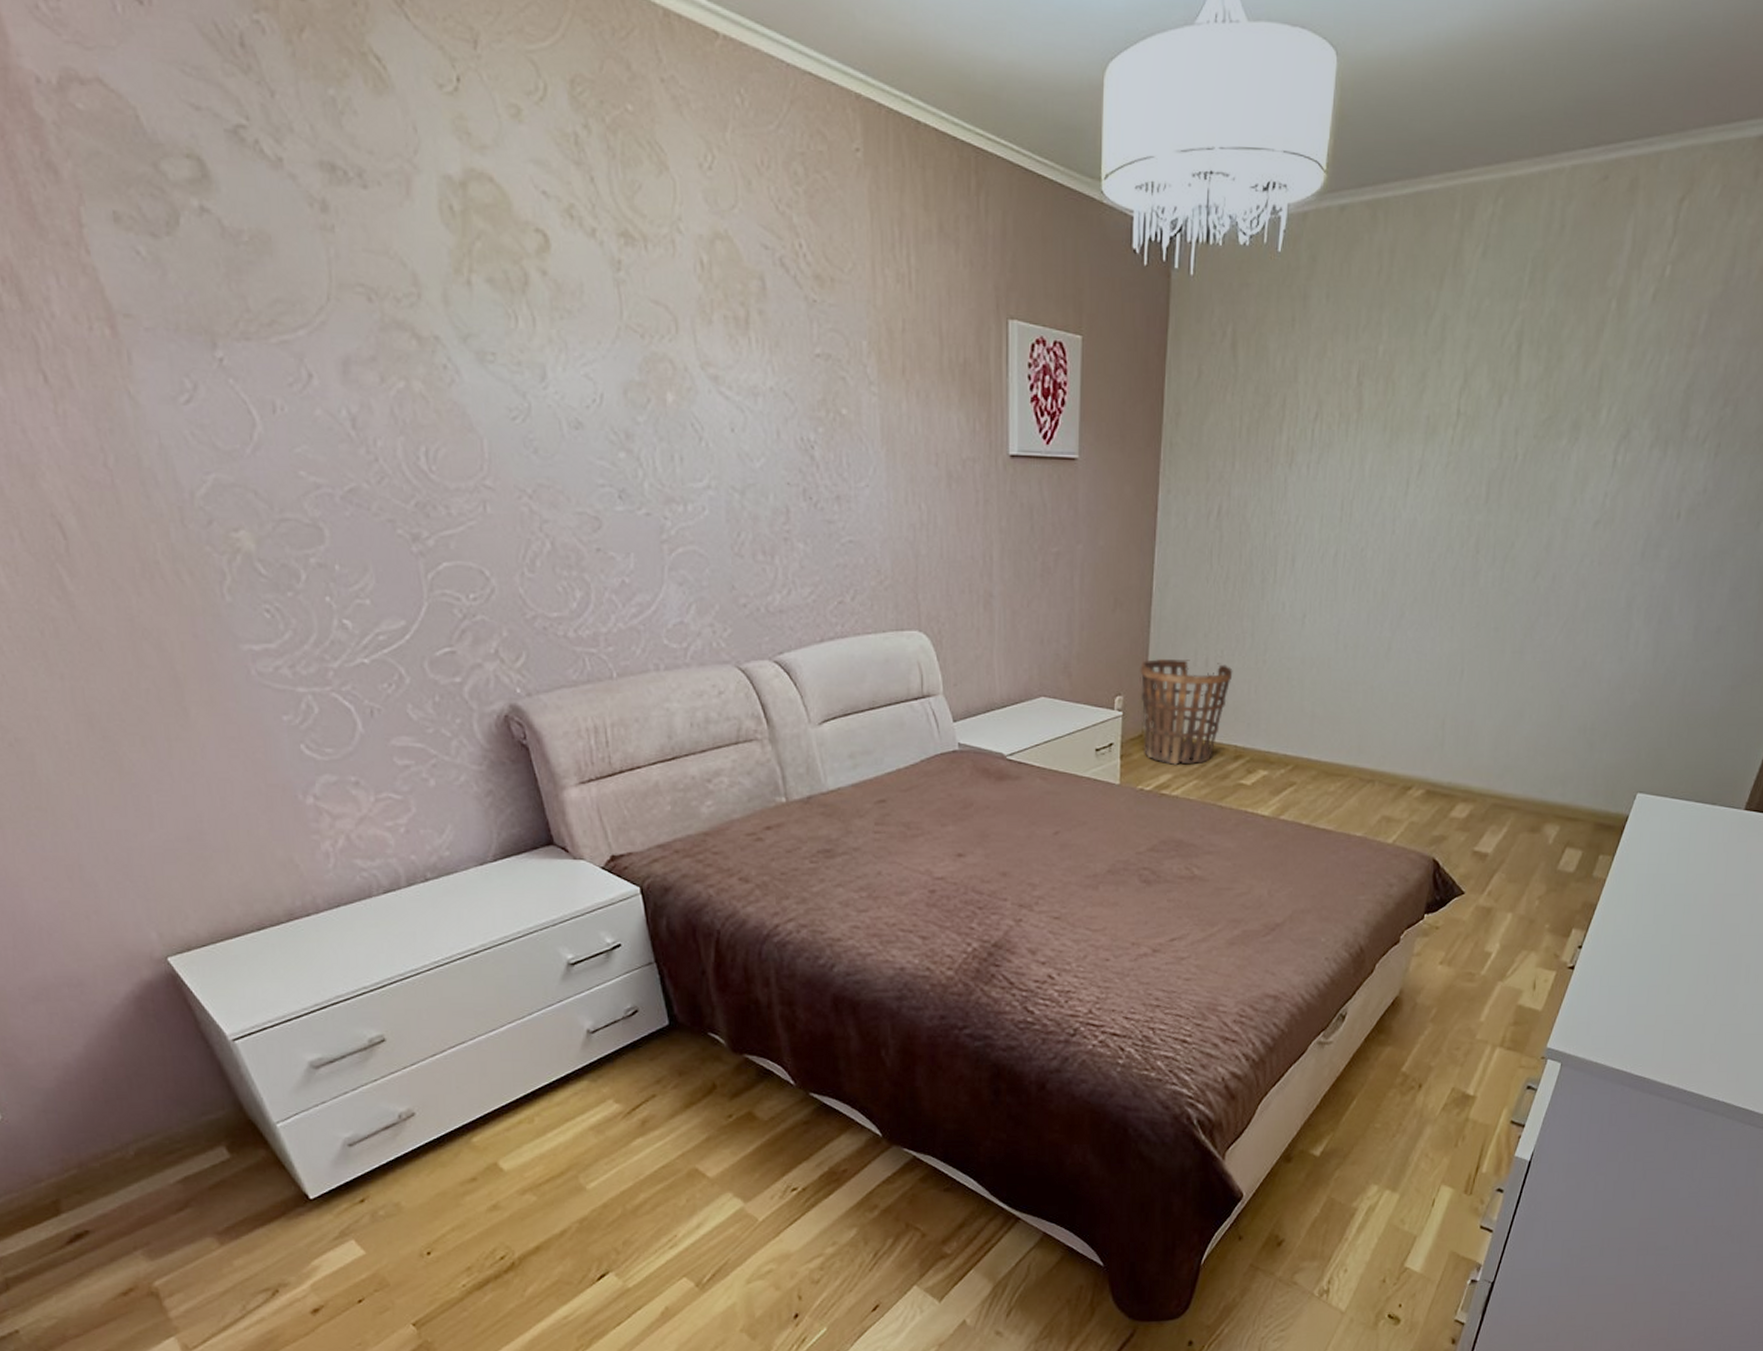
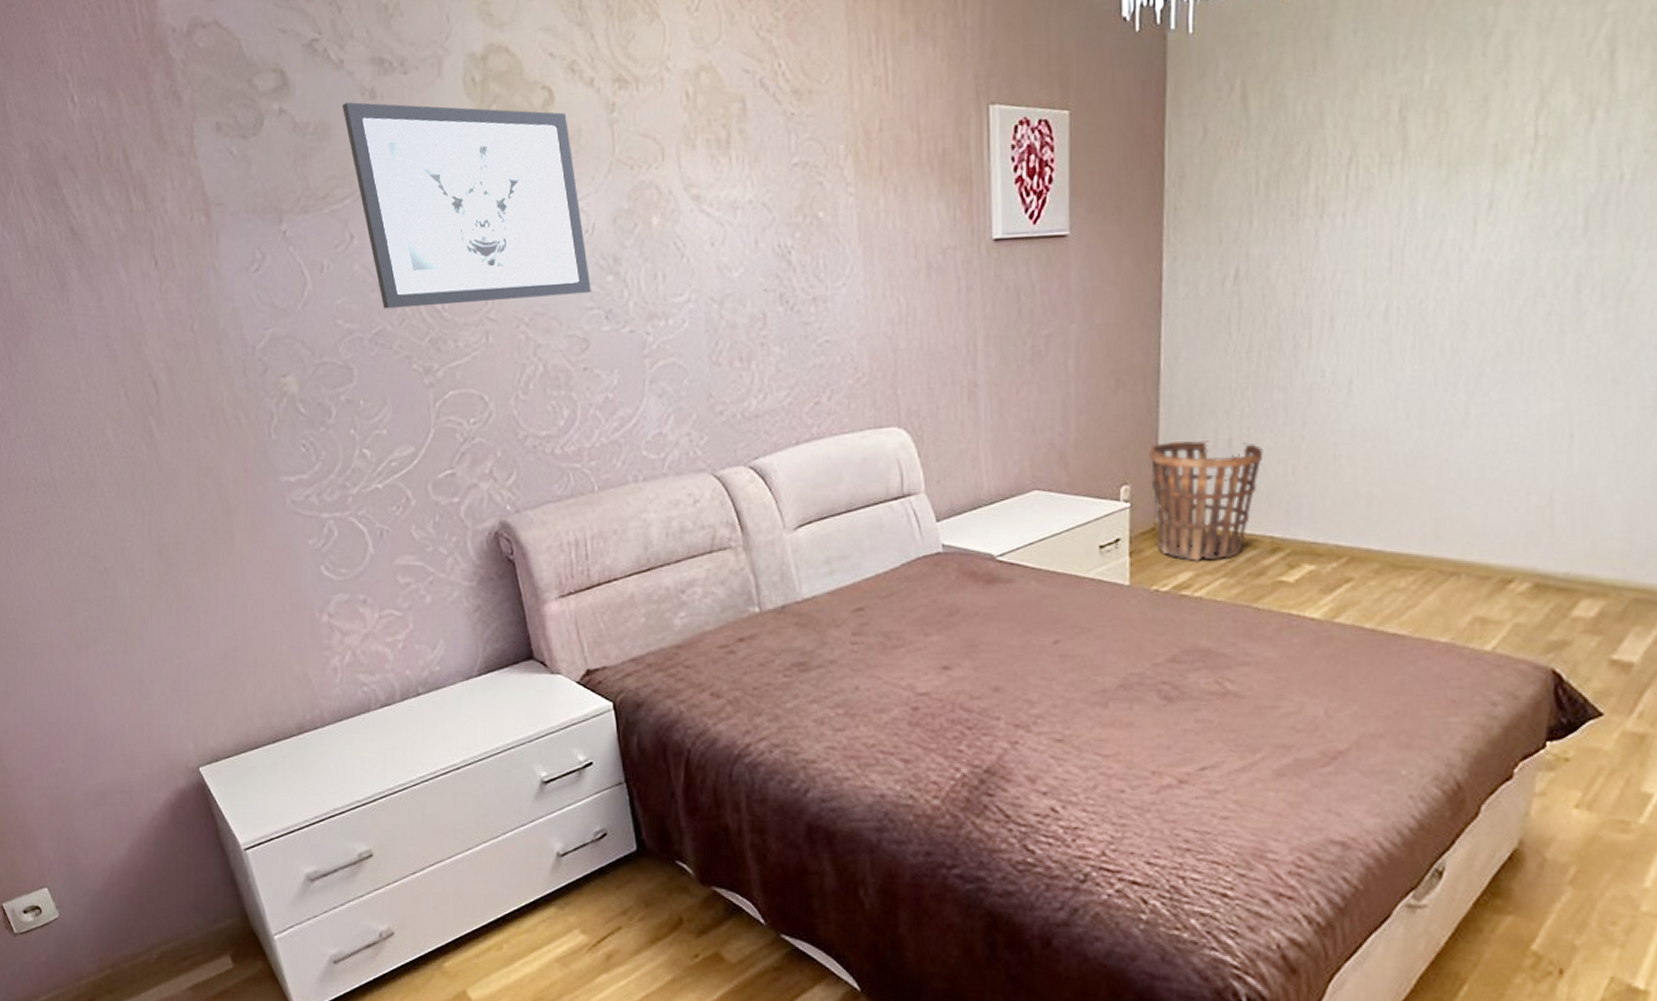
wall art: none [284,211,602,469] -> present [341,102,591,309]

